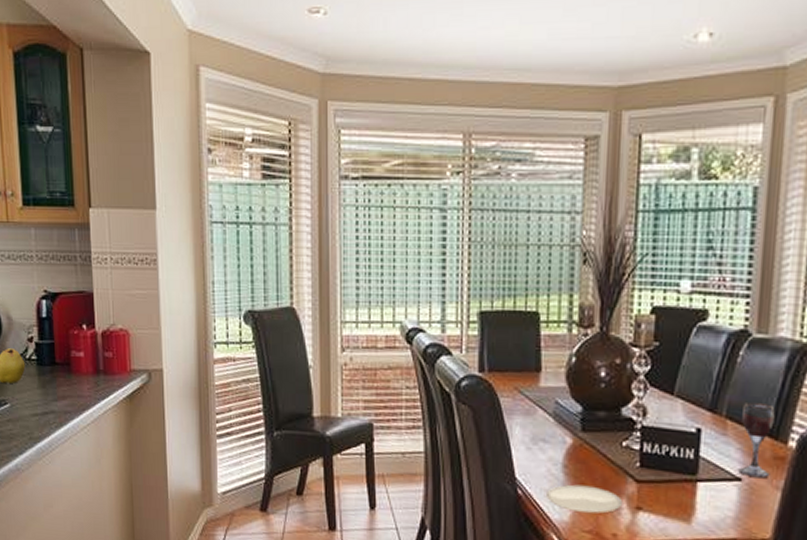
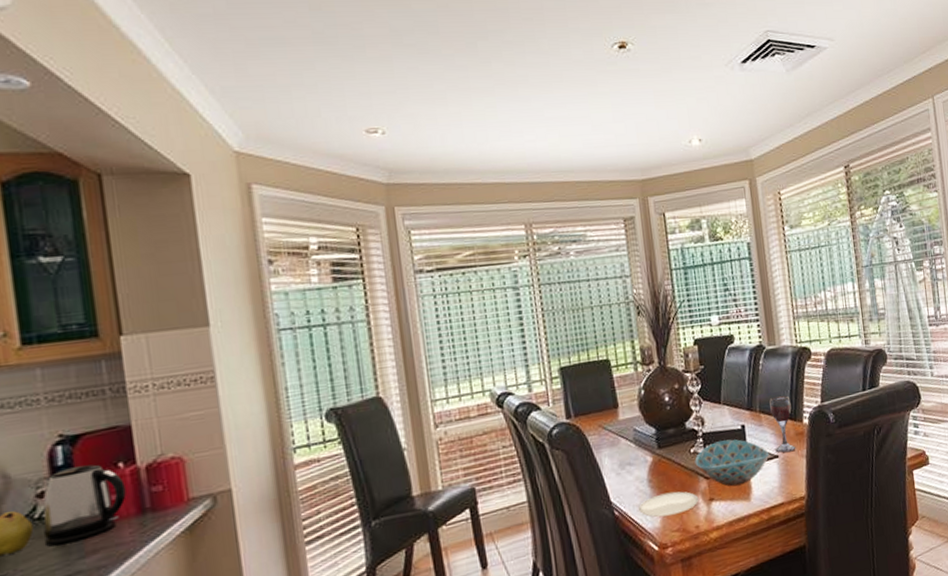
kettle: none [31,321,87,386] -> present [43,464,126,547]
bowl: none [625,440,729,502] -> present [694,439,769,487]

